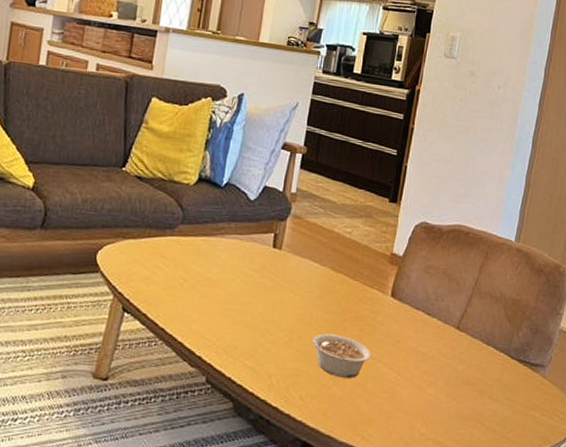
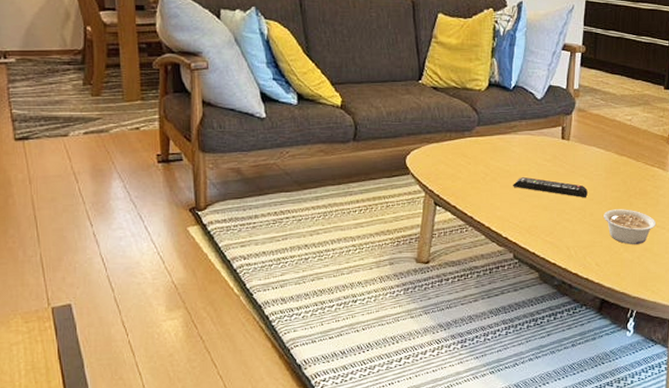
remote control: none [213,286,297,318] -> present [513,176,588,198]

